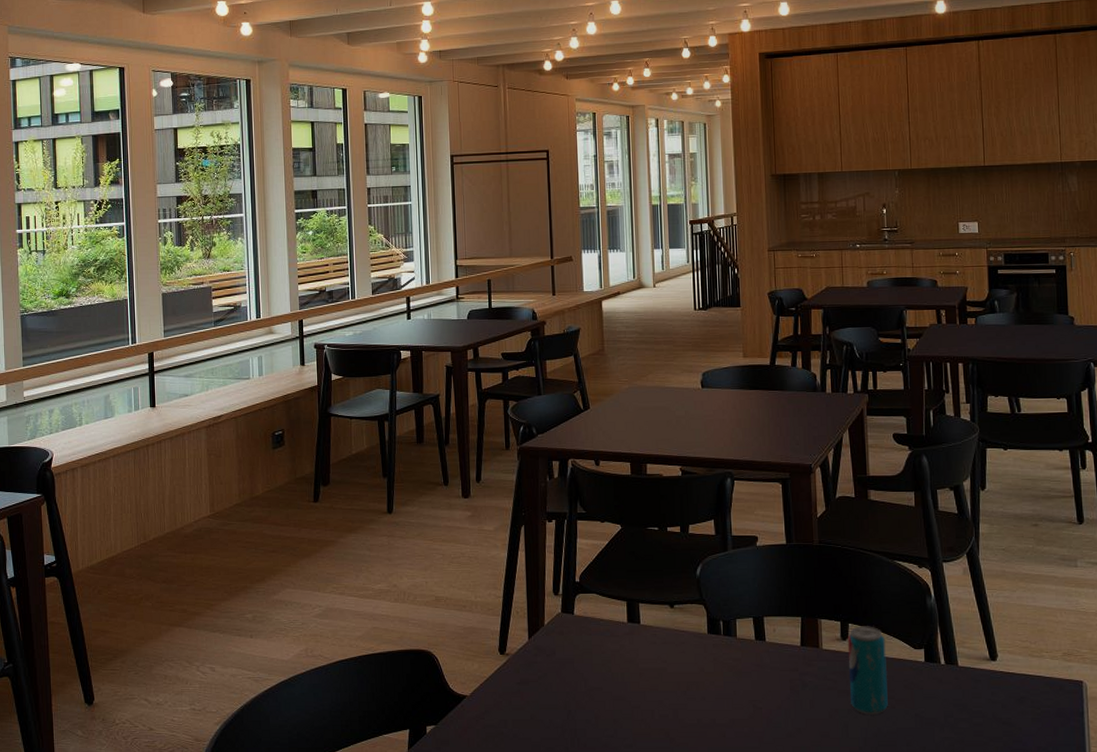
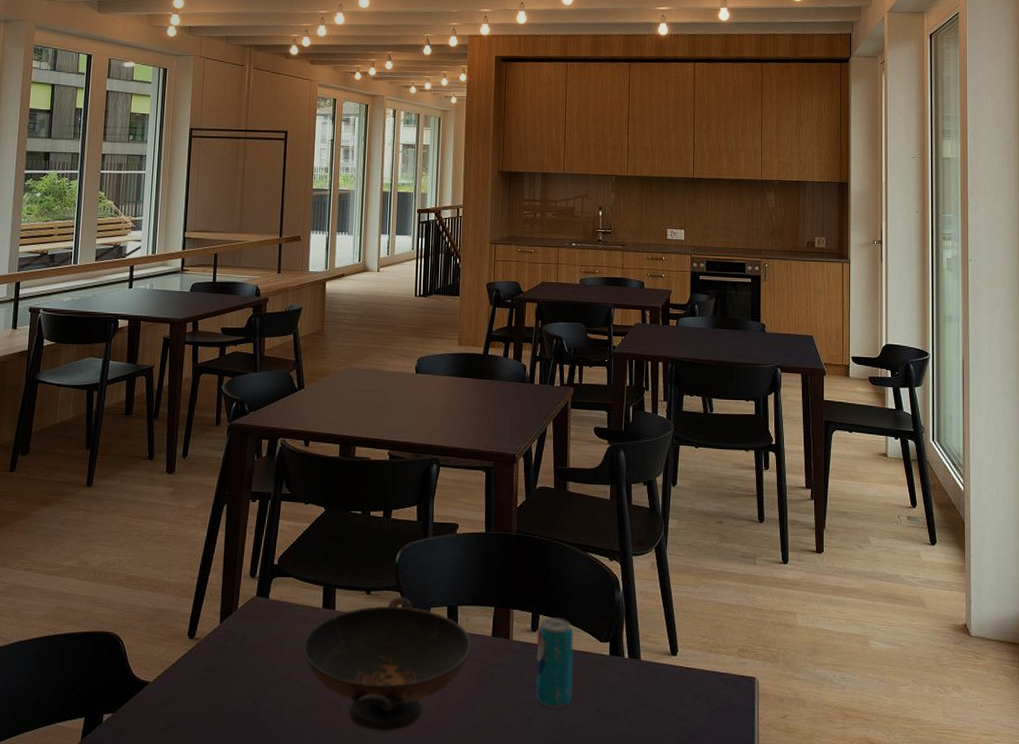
decorative bowl: none [611,610,781,740] -> present [302,597,472,732]

